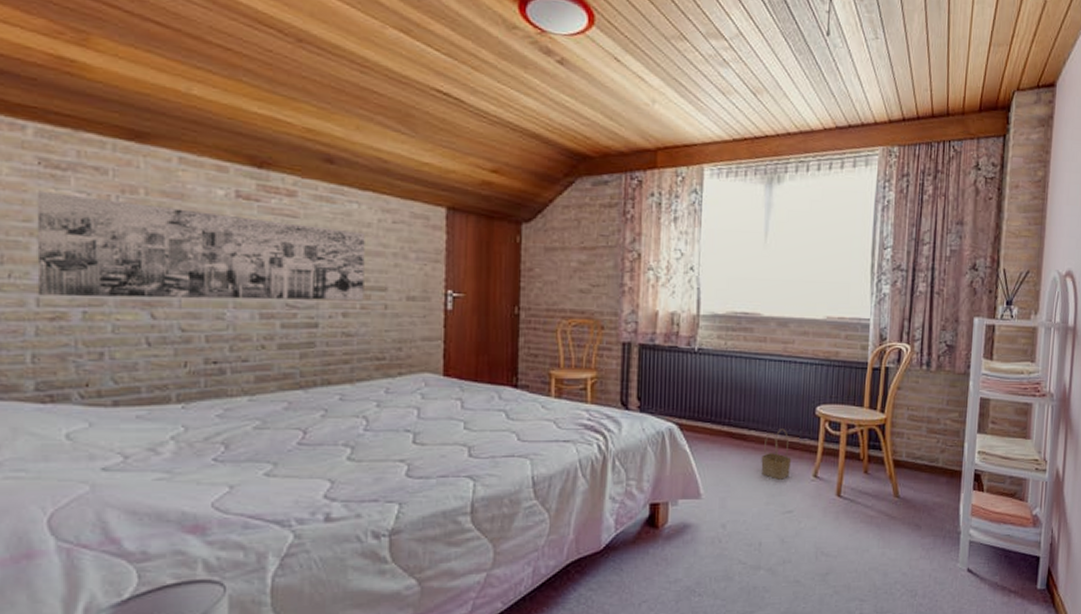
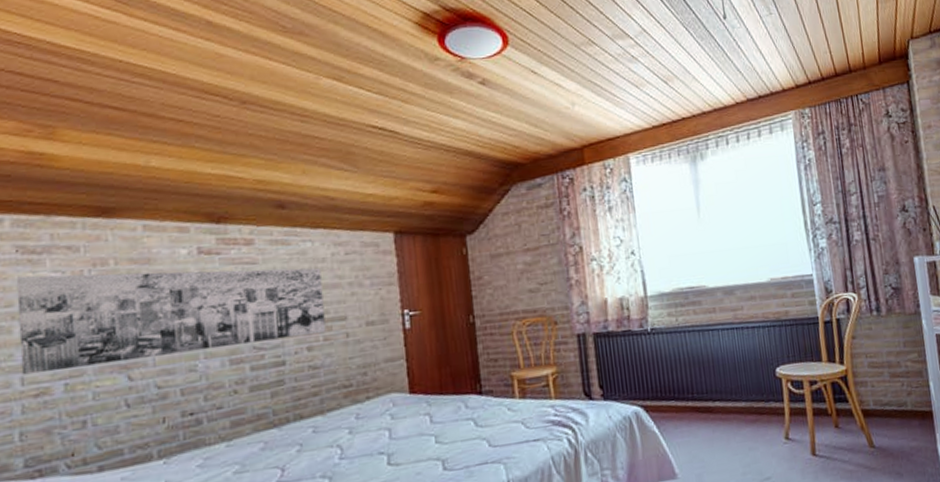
basket: present [761,429,792,480] -> none [730,395,761,448]

